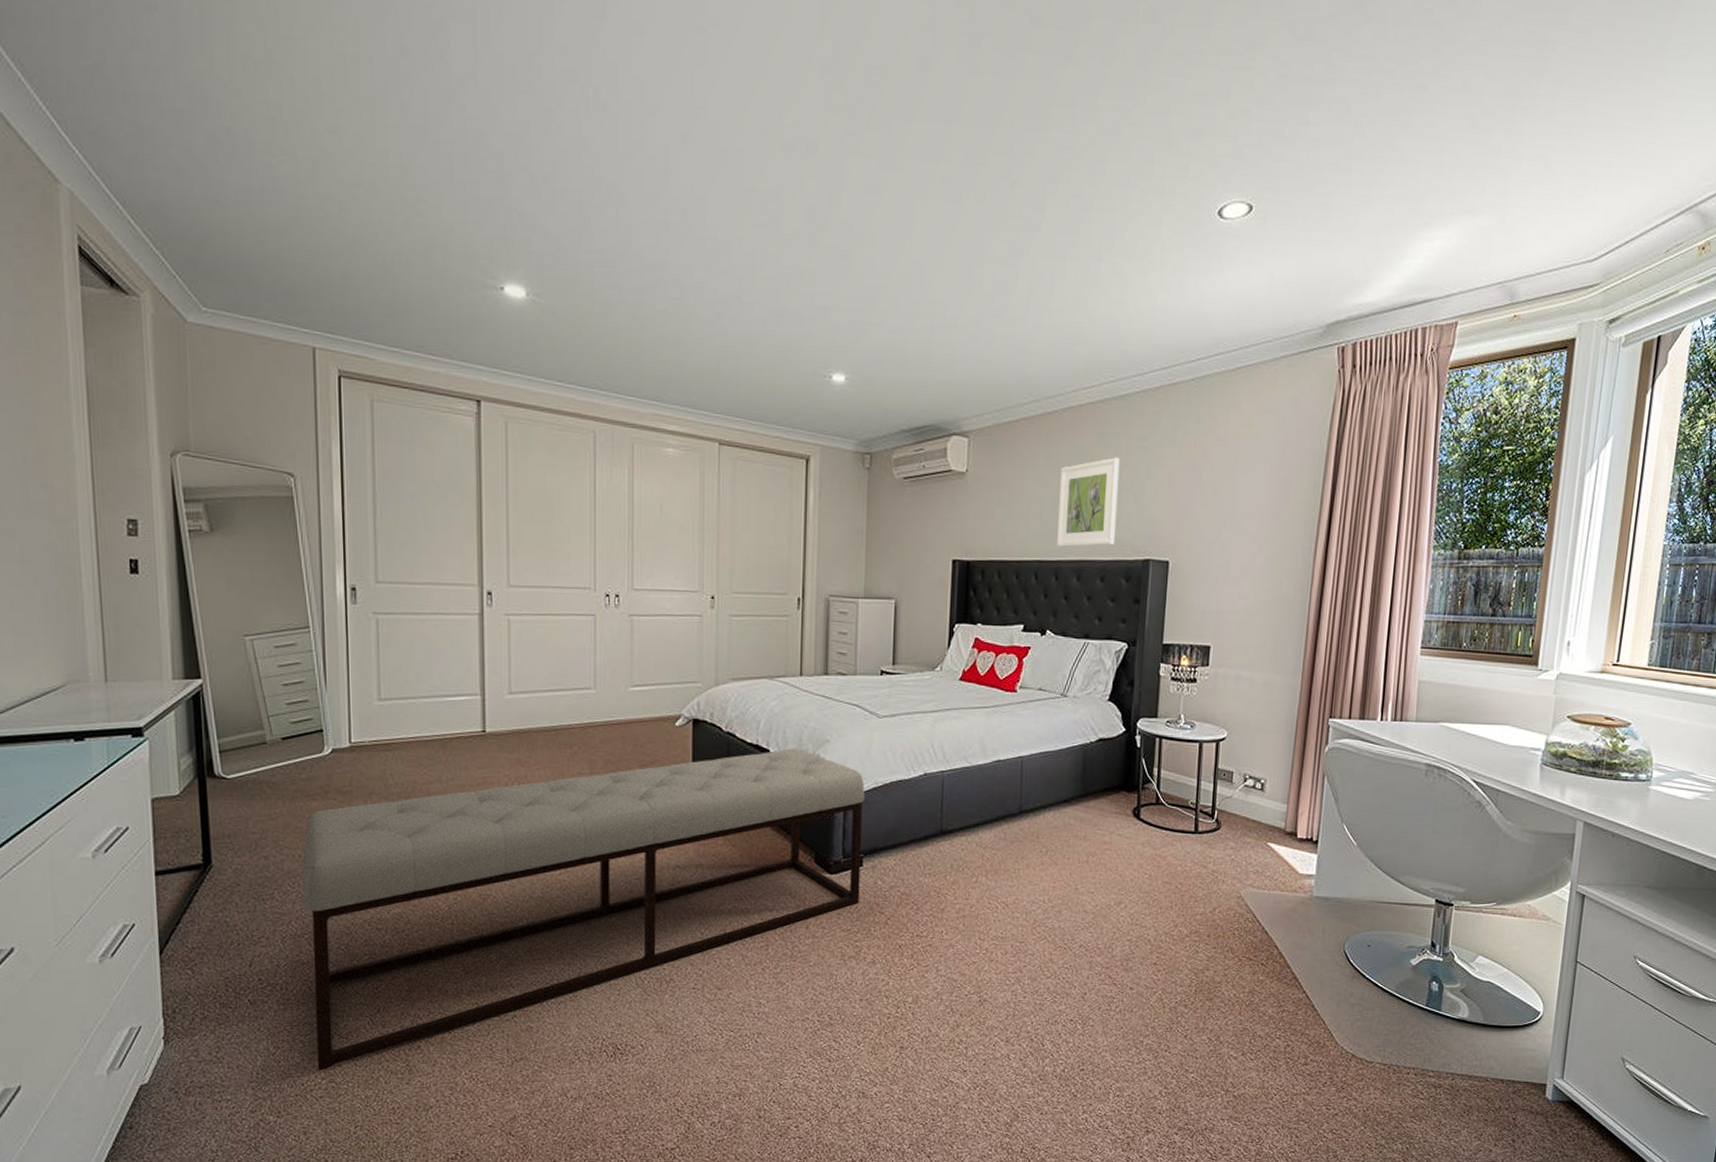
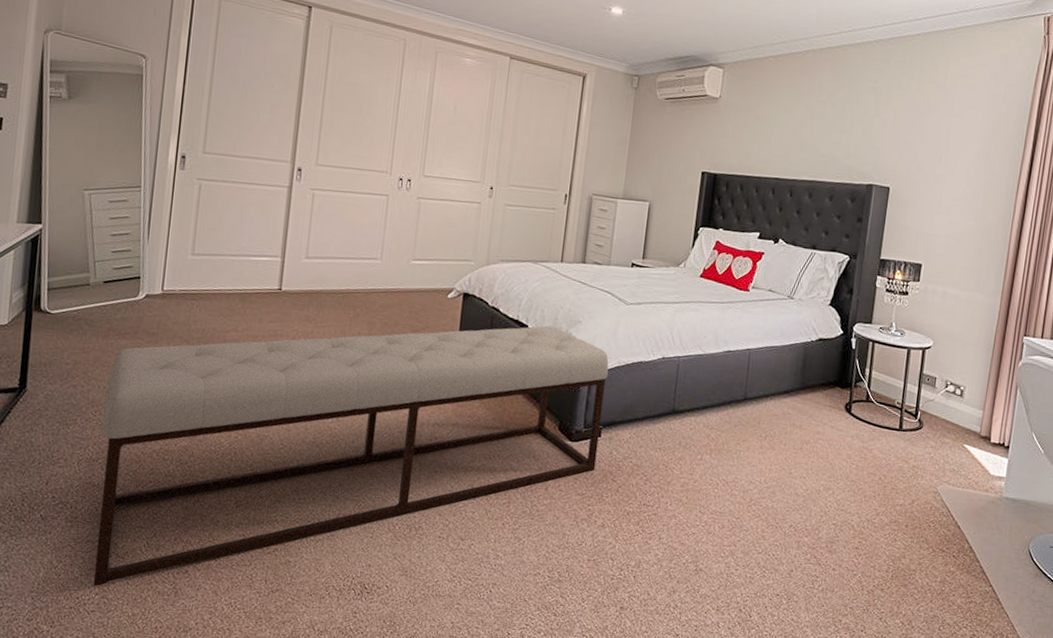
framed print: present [1057,457,1120,547] -> none [793,95,853,170]

